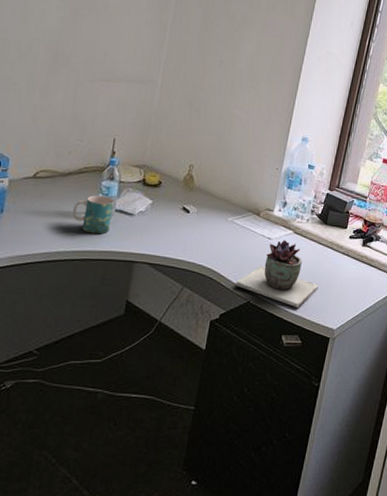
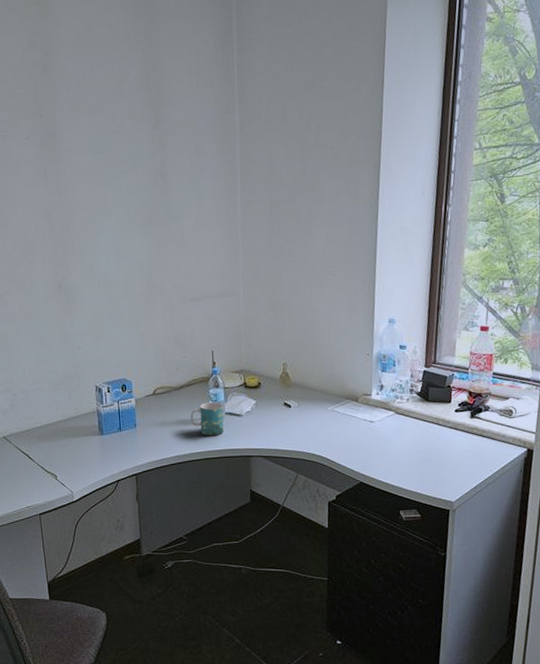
succulent plant: present [236,240,319,308] -> none [346,421,430,485]

